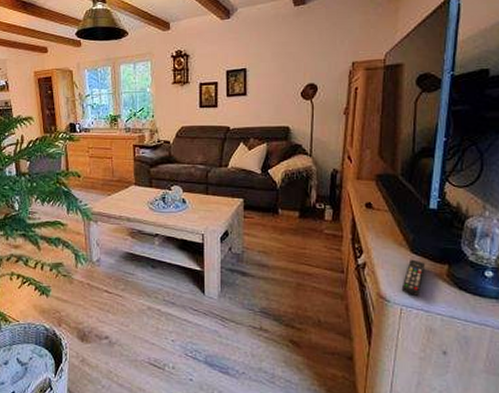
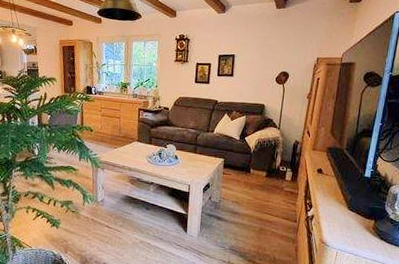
remote control: present [401,259,426,296] -> none [338,214,358,243]

